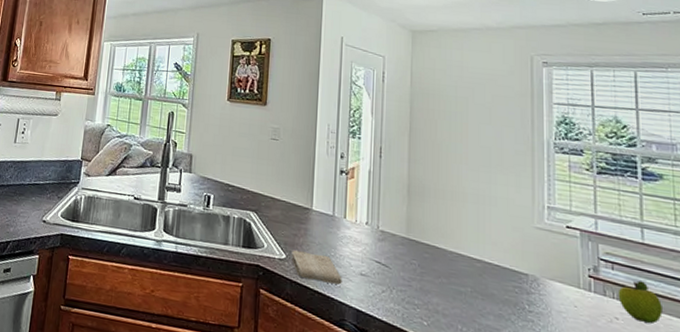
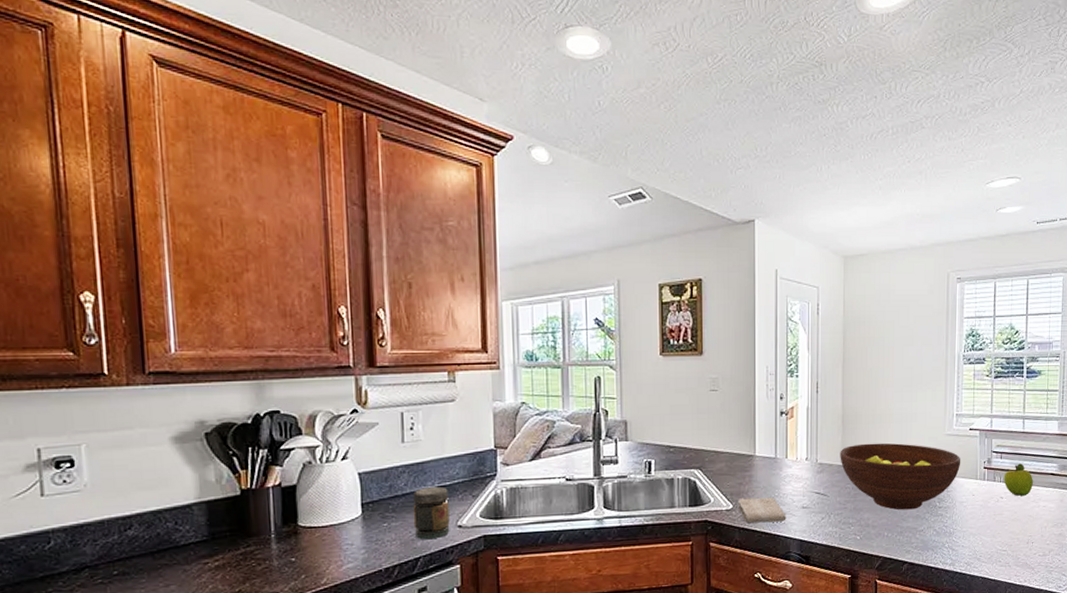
jar: none [10,182,41,228] -> present [413,486,450,540]
fruit bowl: none [404,218,557,307] -> present [840,443,961,510]

